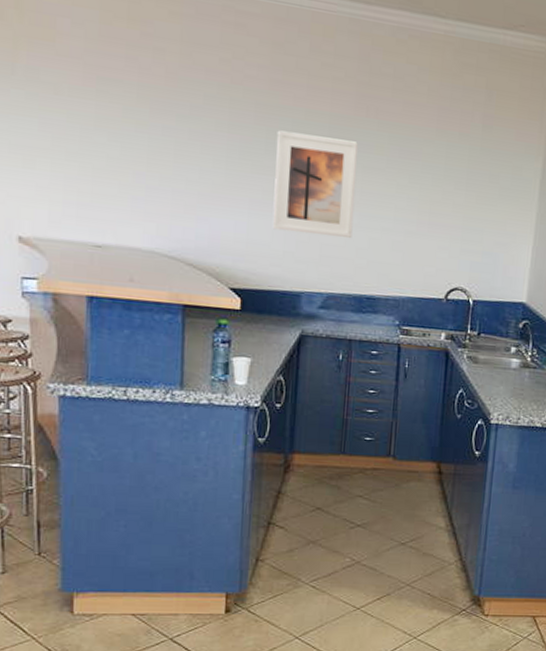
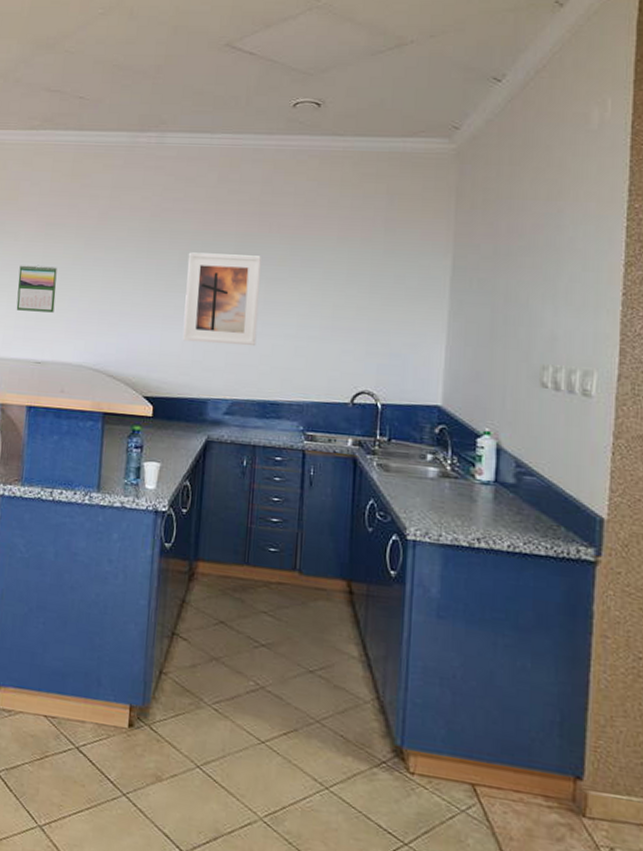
calendar: none [63,126,116,188] -> present [16,265,57,313]

